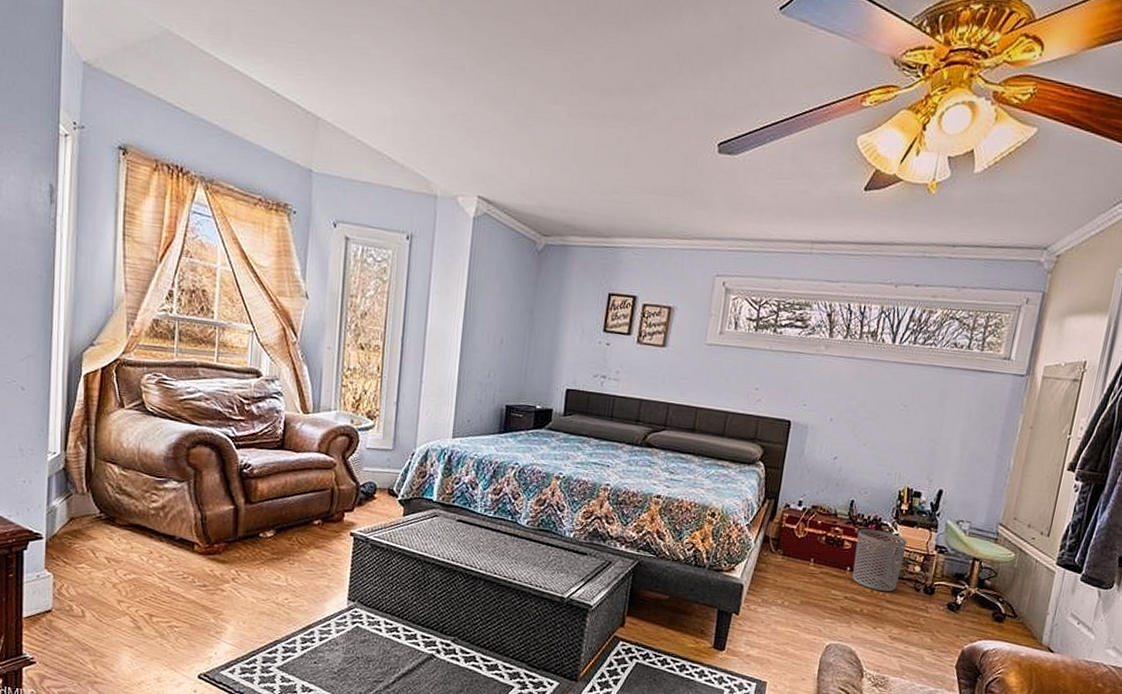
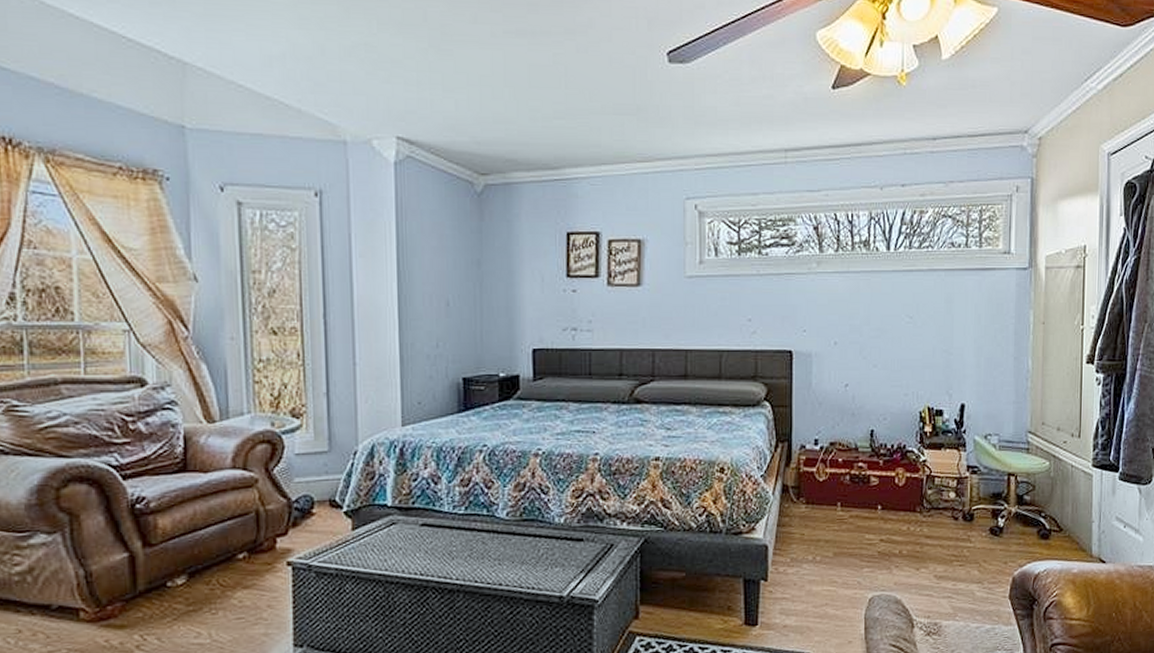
waste bin: present [852,528,908,592] -> none [883,458,937,526]

